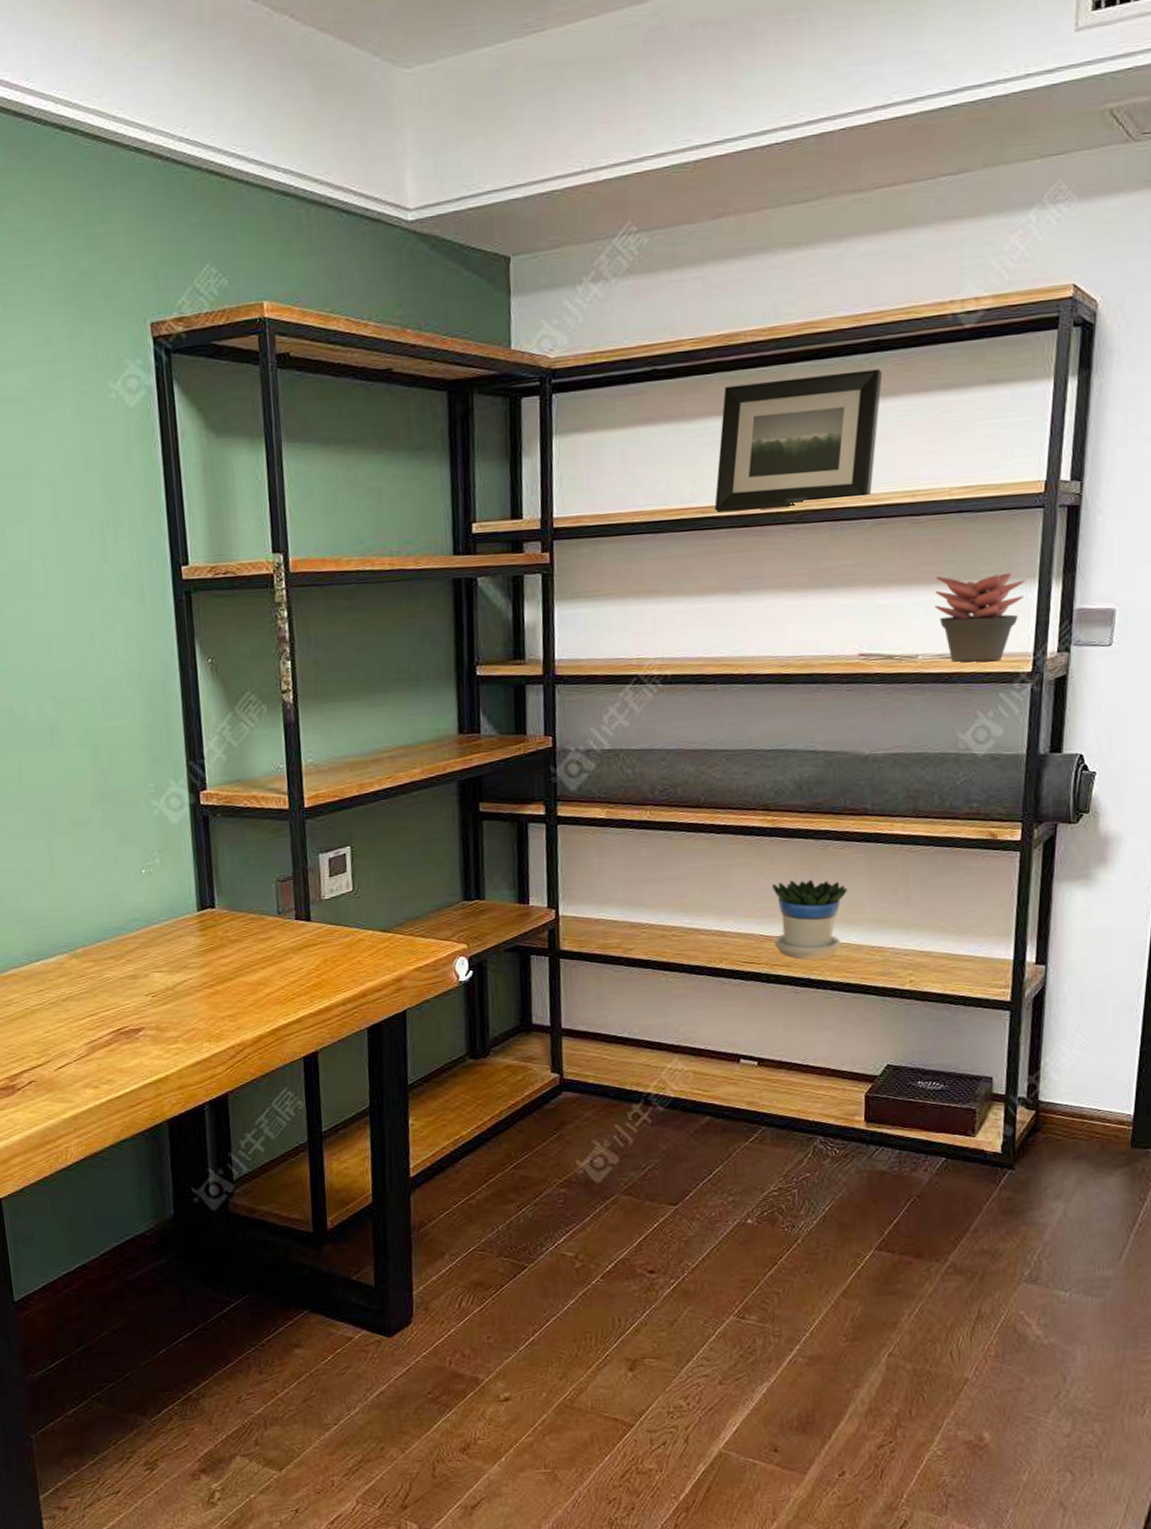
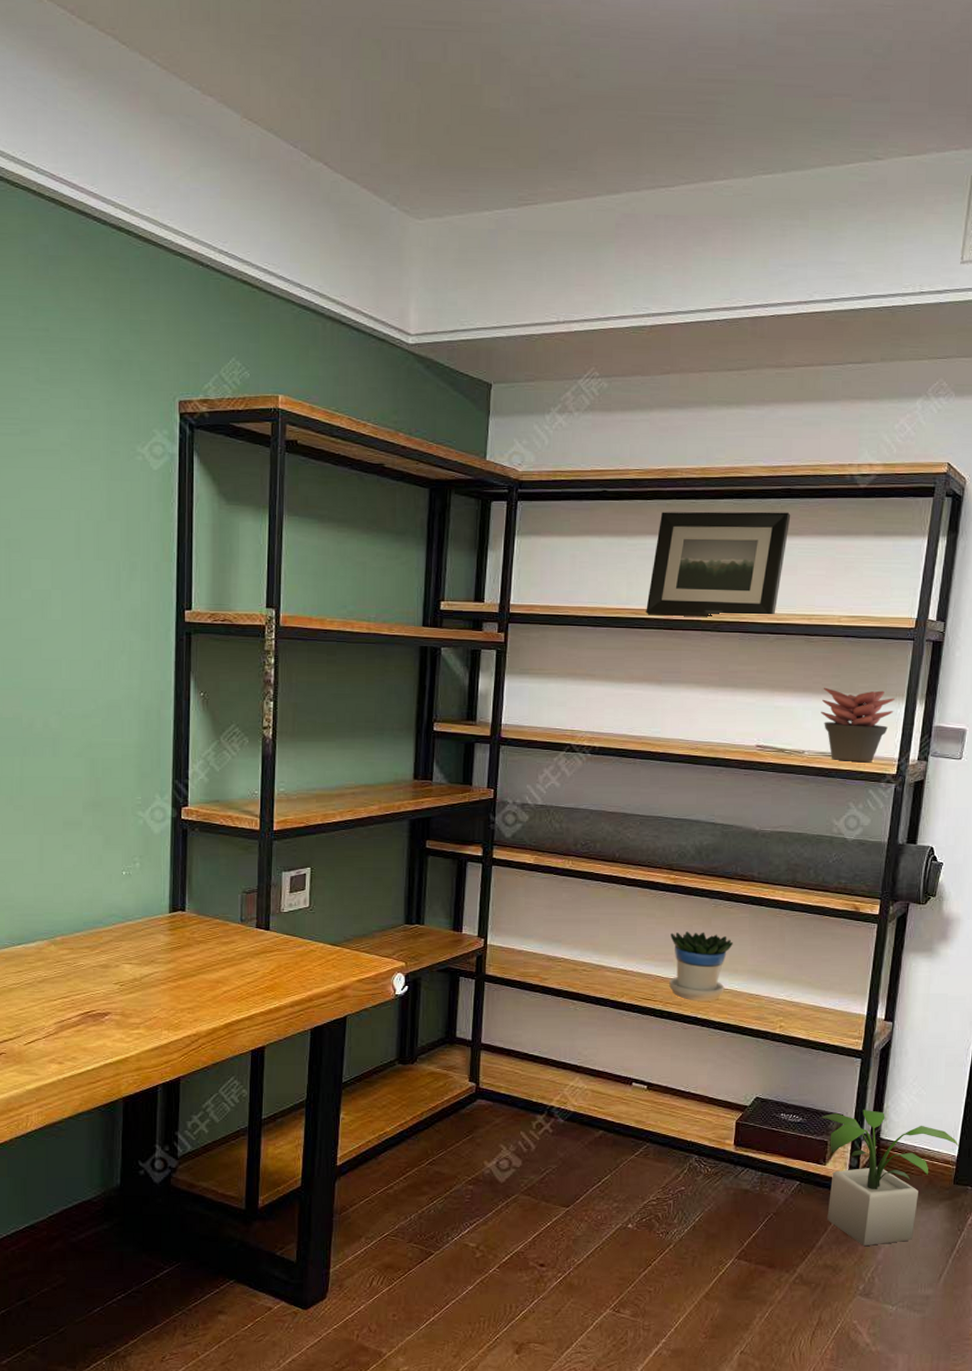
potted plant: none [963,1068,1136,1227] -> present [818,1109,960,1247]

